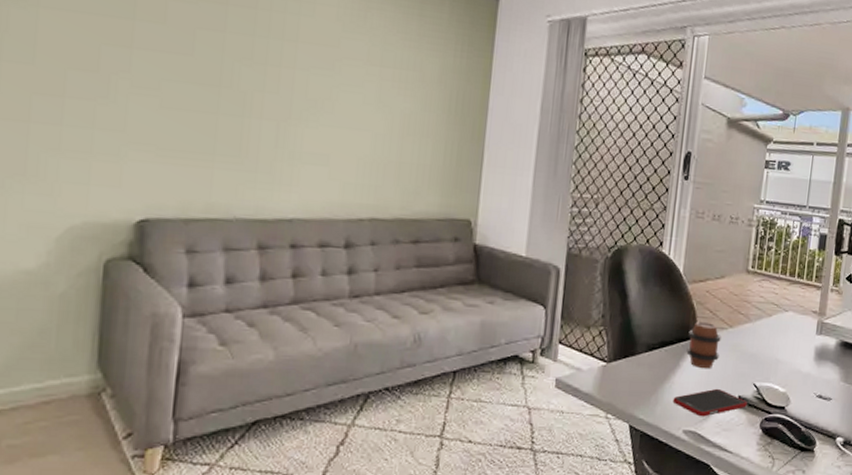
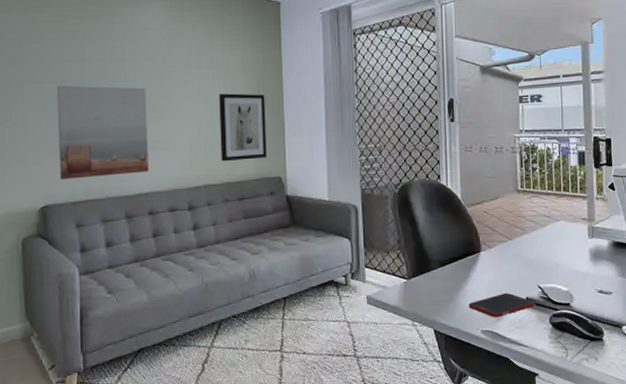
wall art: none [170,59,307,192] -> present [56,85,149,180]
wall art: none [396,103,464,194] -> present [219,93,267,162]
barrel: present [686,322,721,368] -> none [473,238,503,276]

